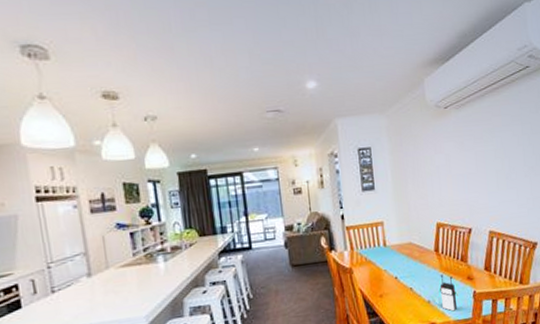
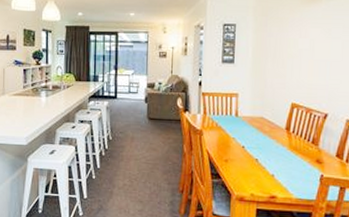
radio: present [437,275,462,312] -> none [281,153,307,190]

